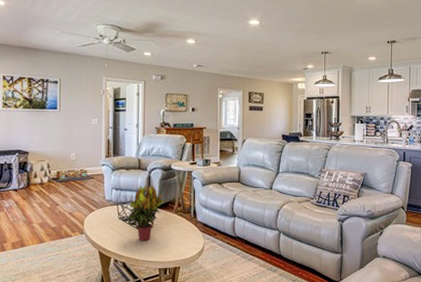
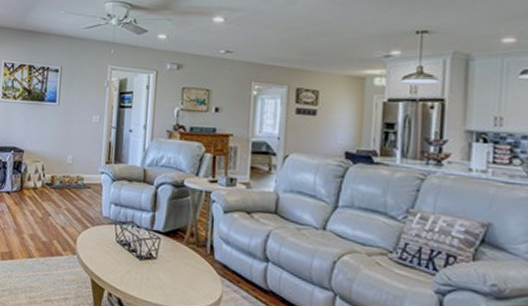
potted plant: present [127,185,165,241] -> none [126,203,174,276]

